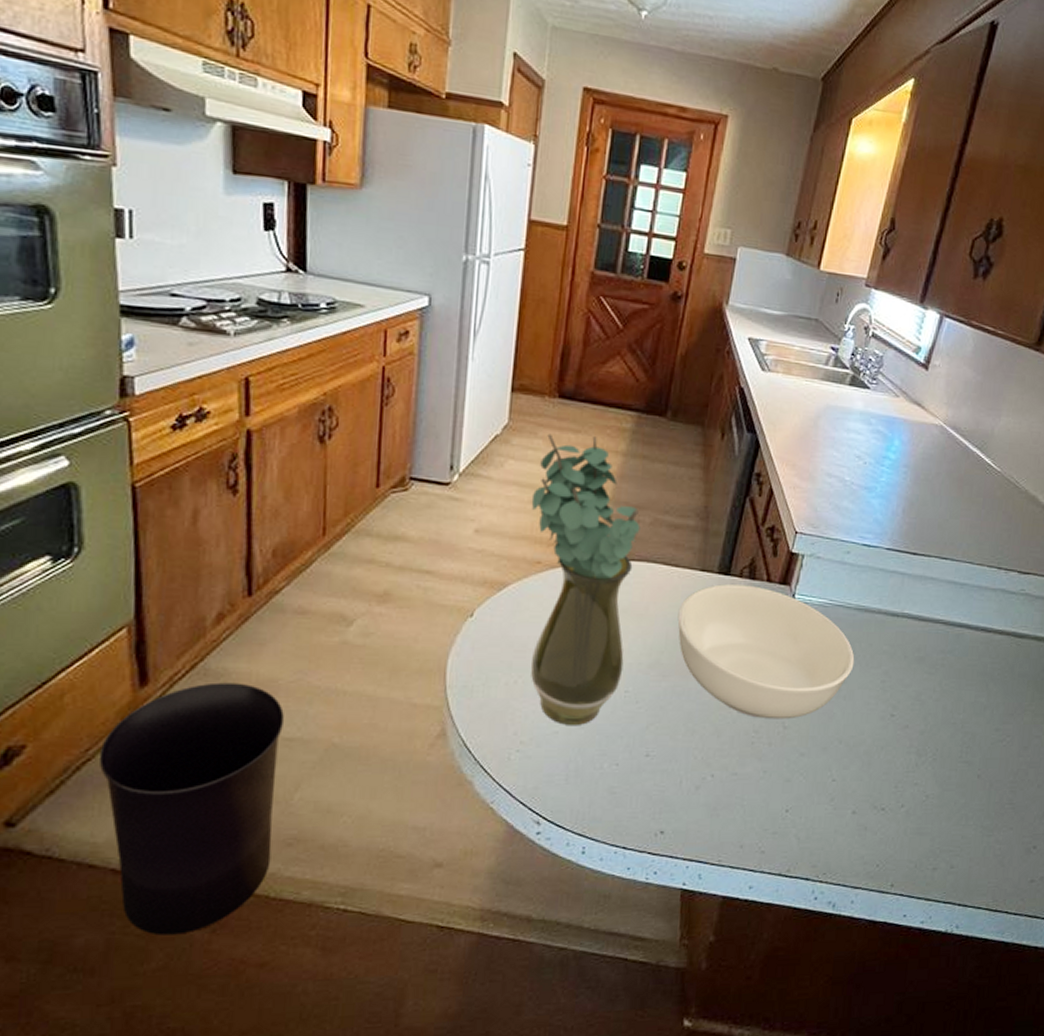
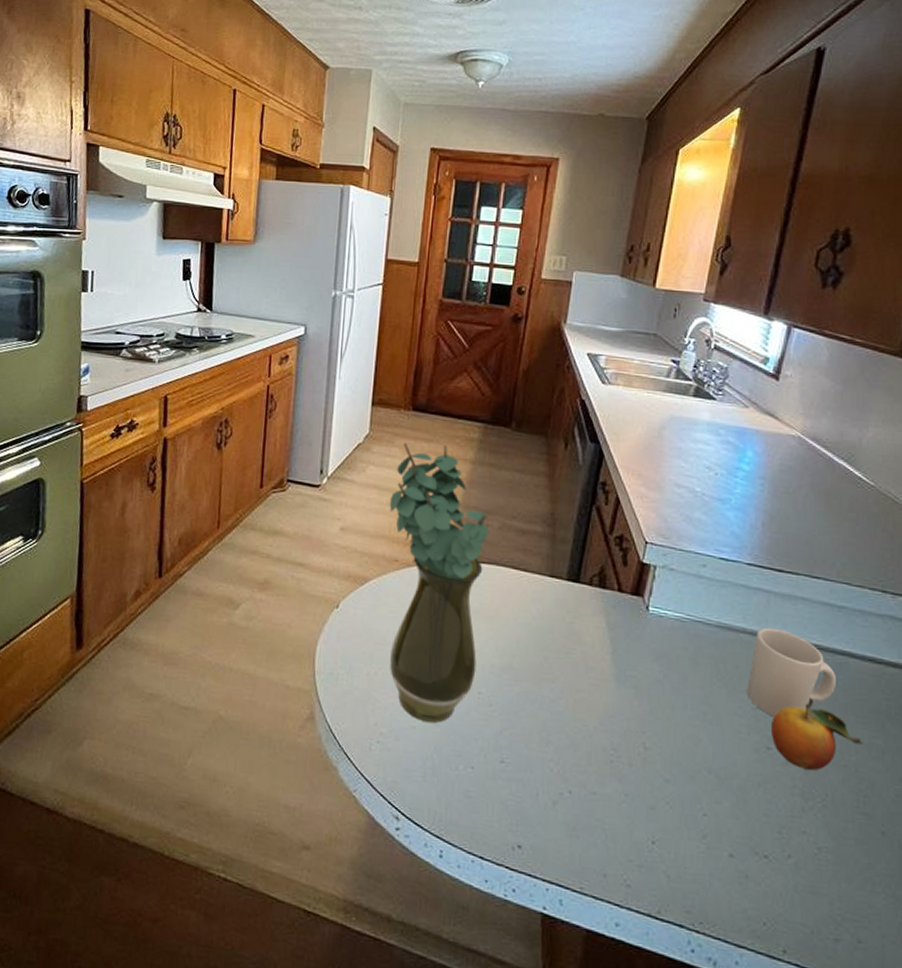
waste bin: present [98,682,284,936] -> none [43,651,182,878]
bowl: present [677,584,855,719] -> none [528,591,720,740]
mug: none [877,607,954,687] -> present [747,627,837,717]
fruit: none [895,668,970,730] -> present [770,698,863,771]

